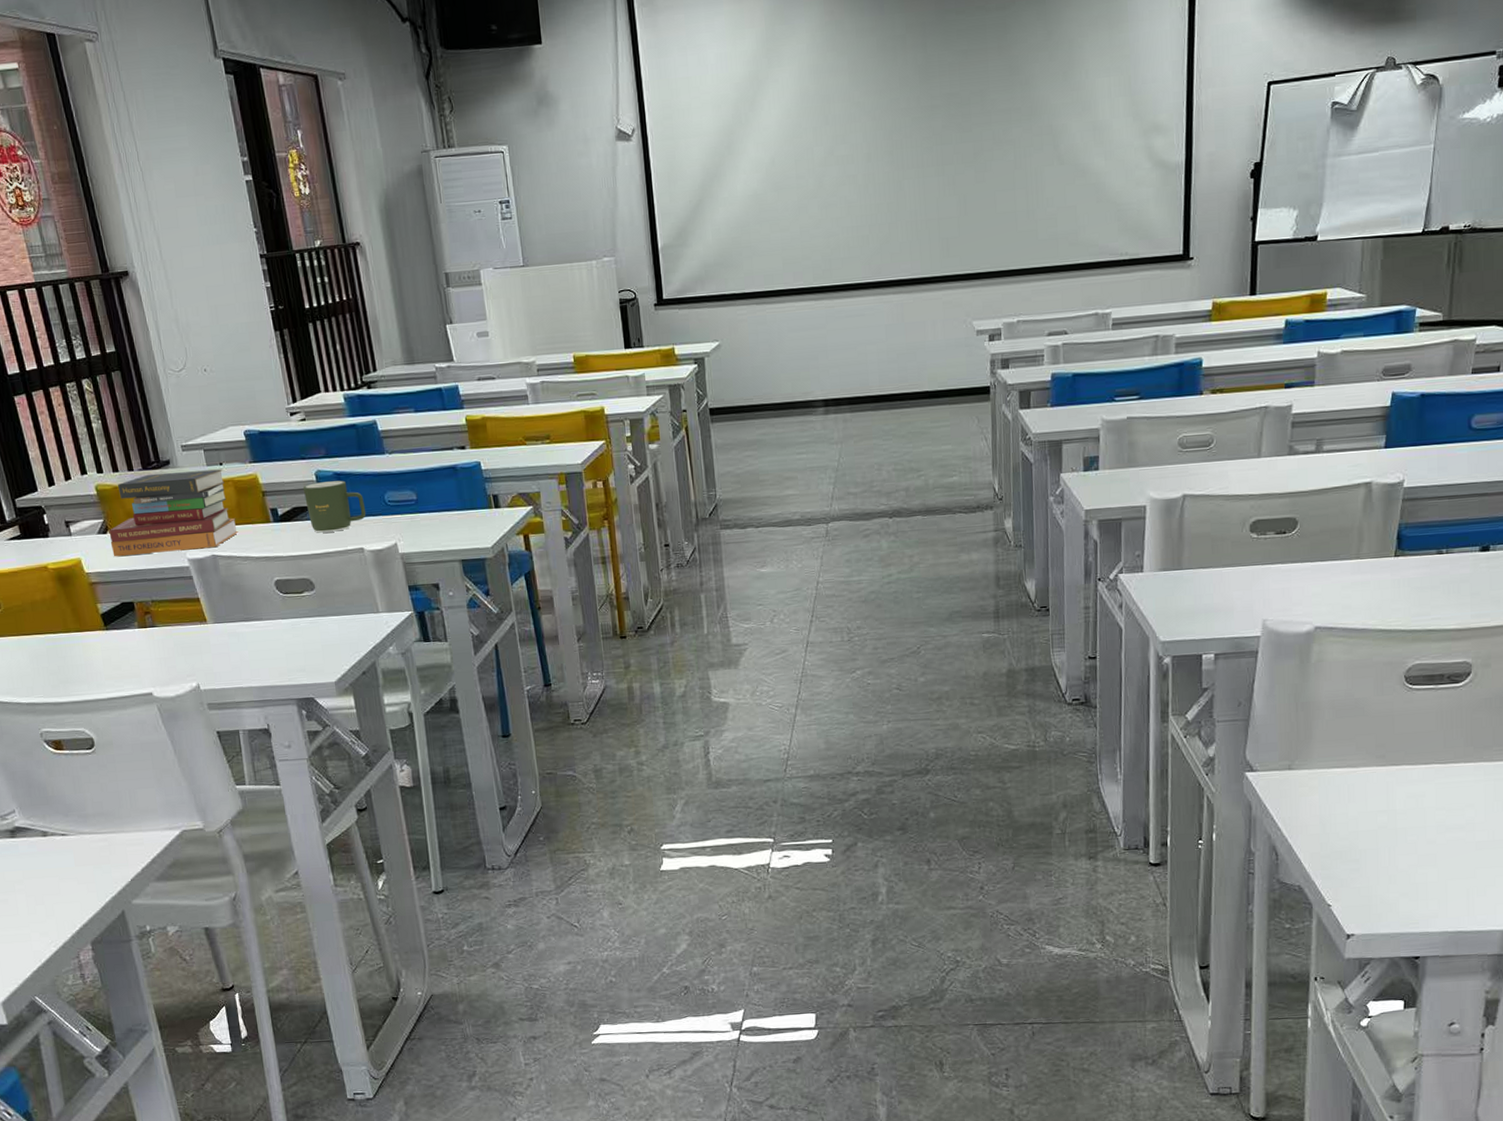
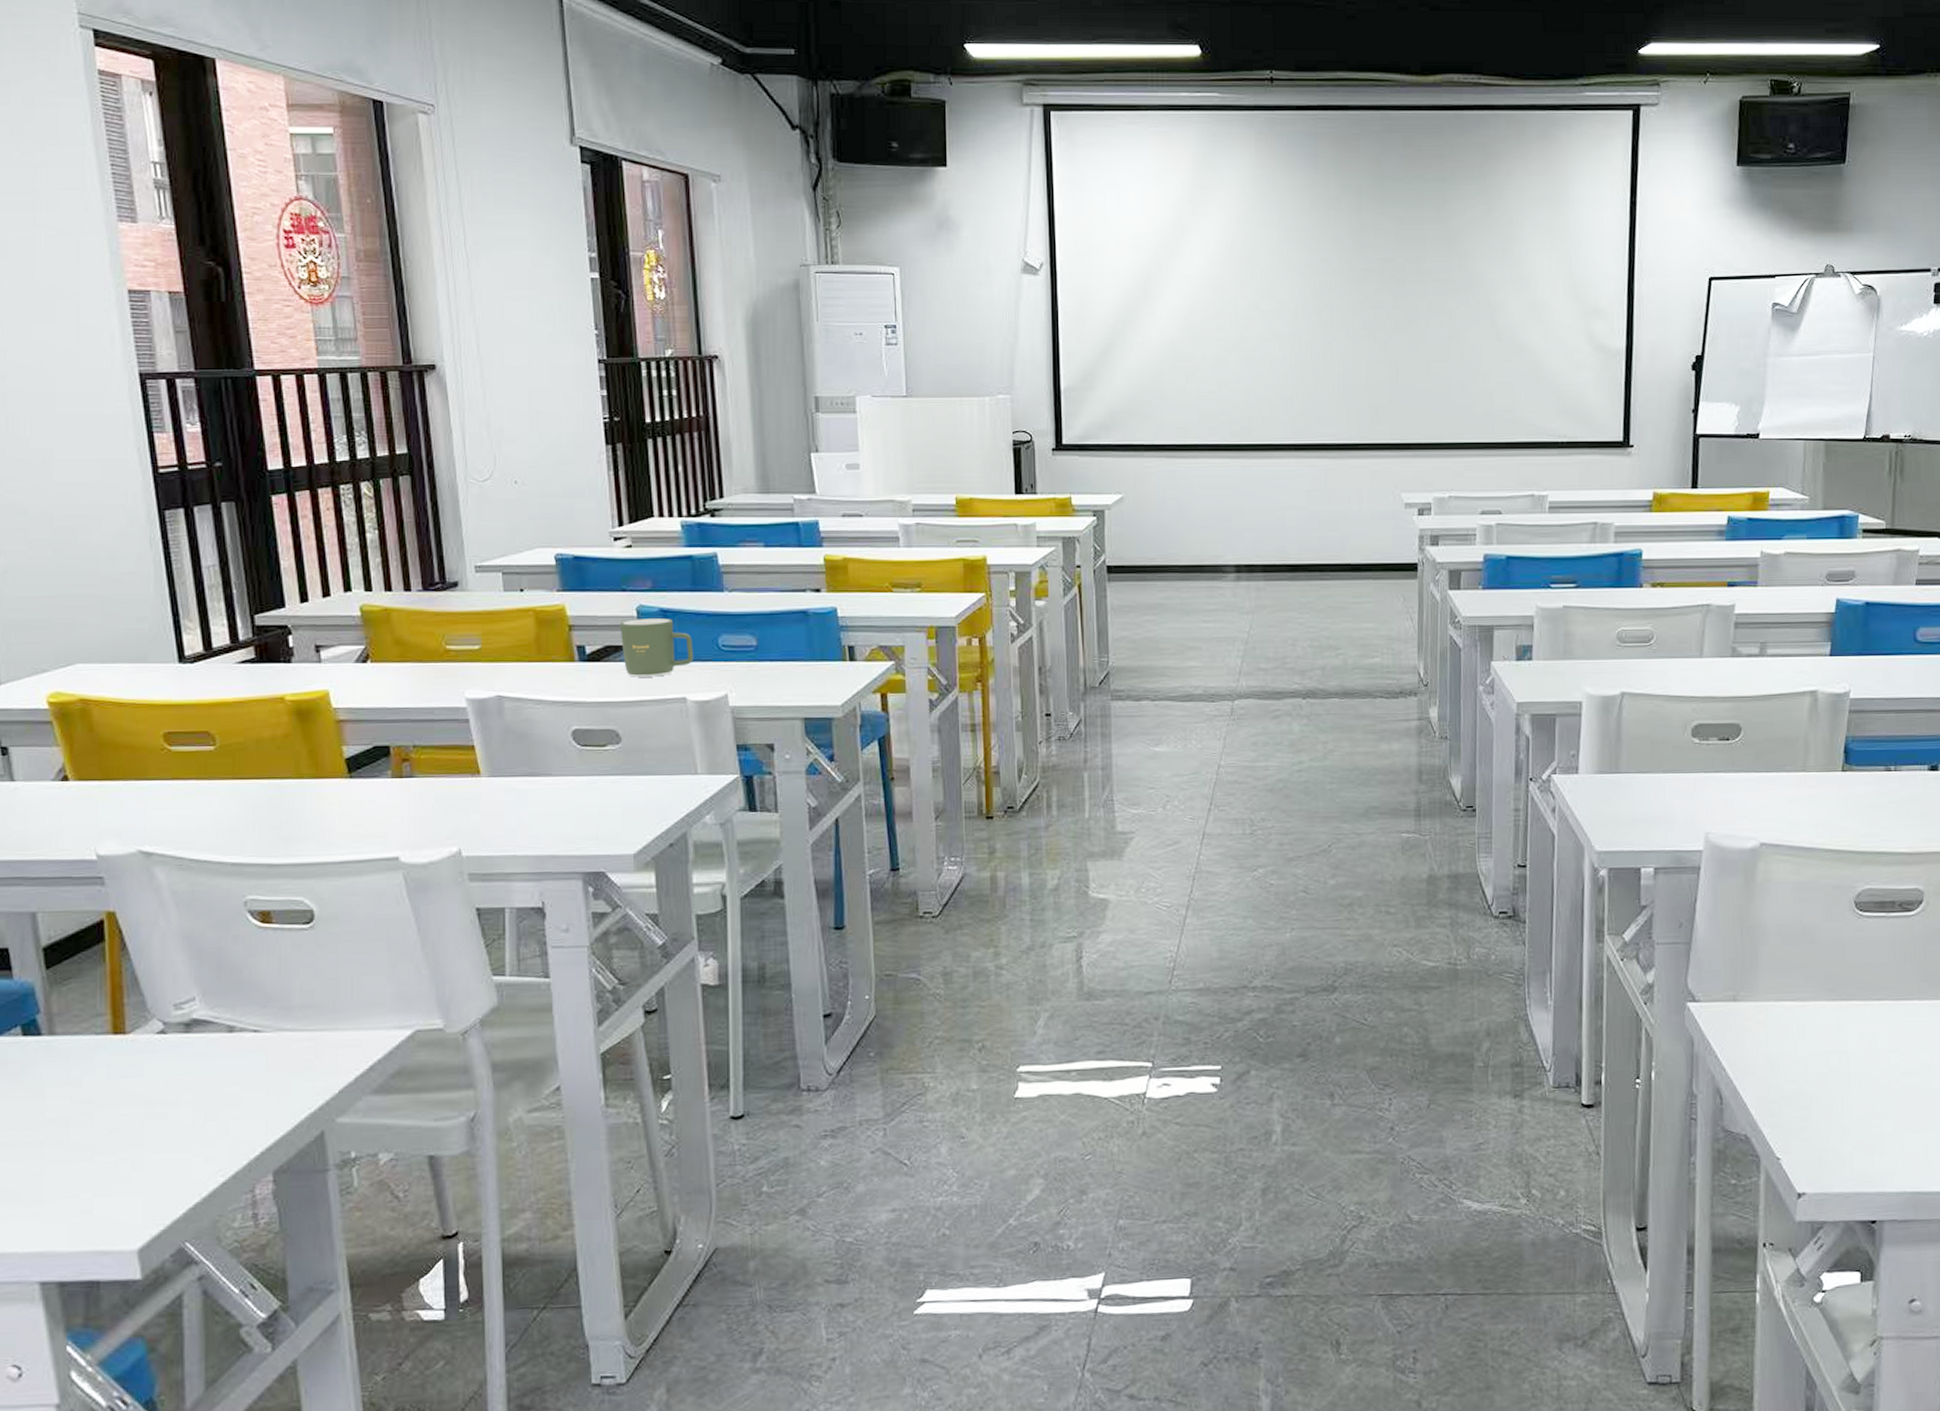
books: present [109,469,239,557] -> none [370,596,534,691]

